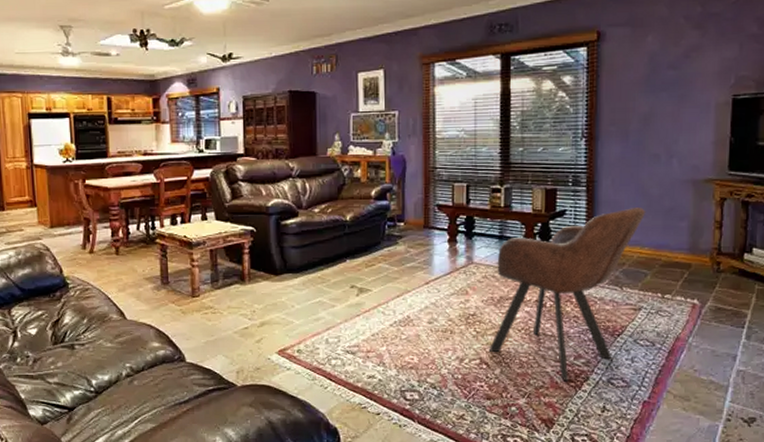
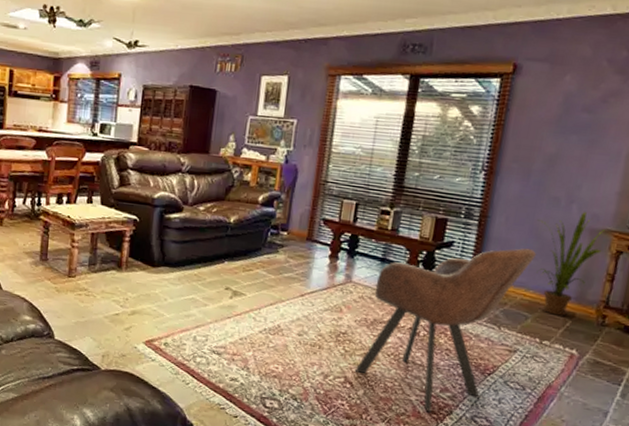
house plant: none [642,163,709,268] -> present [536,211,608,316]

